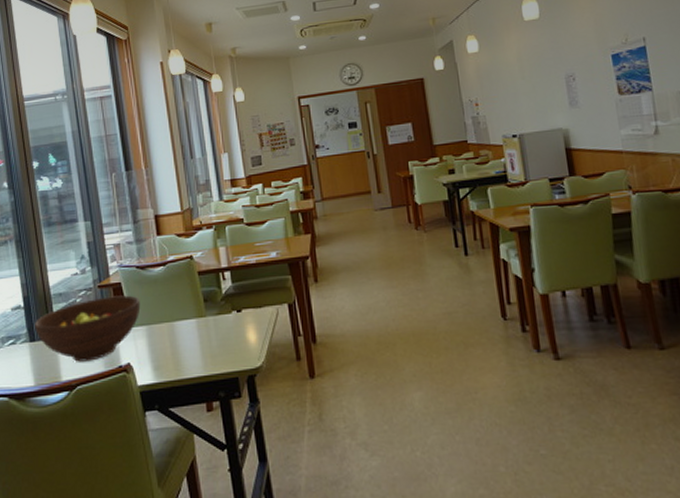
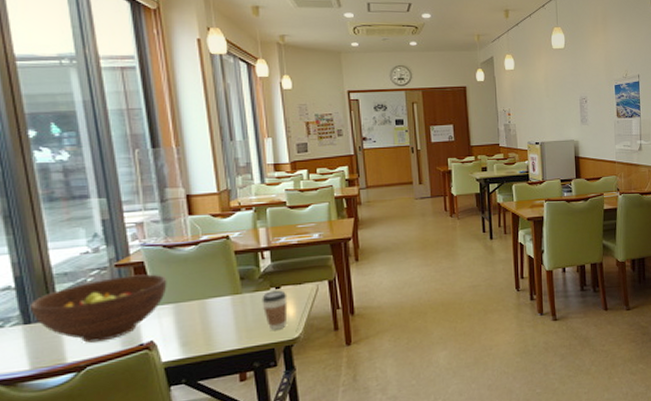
coffee cup: none [224,313,249,357] -> present [262,290,288,330]

